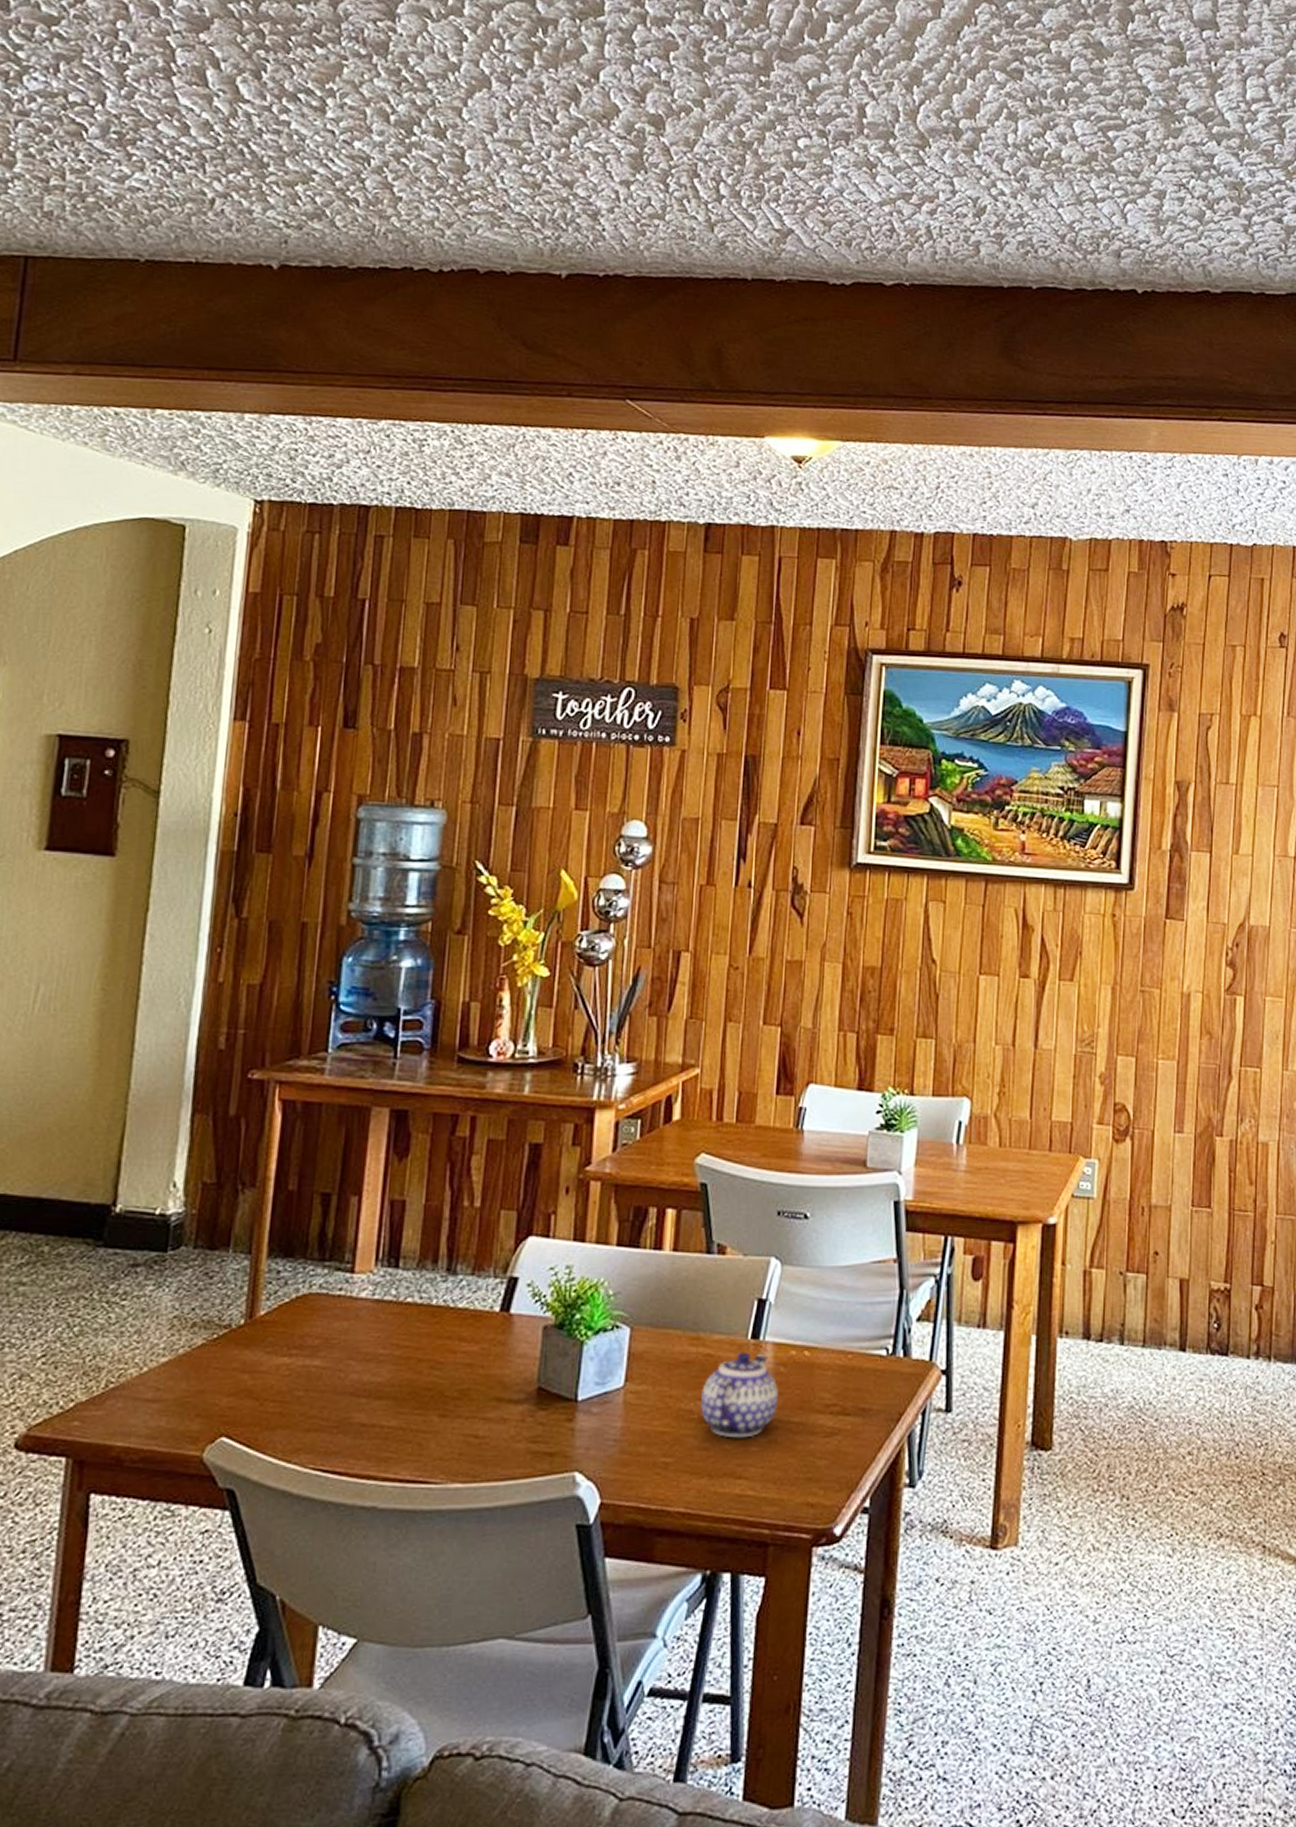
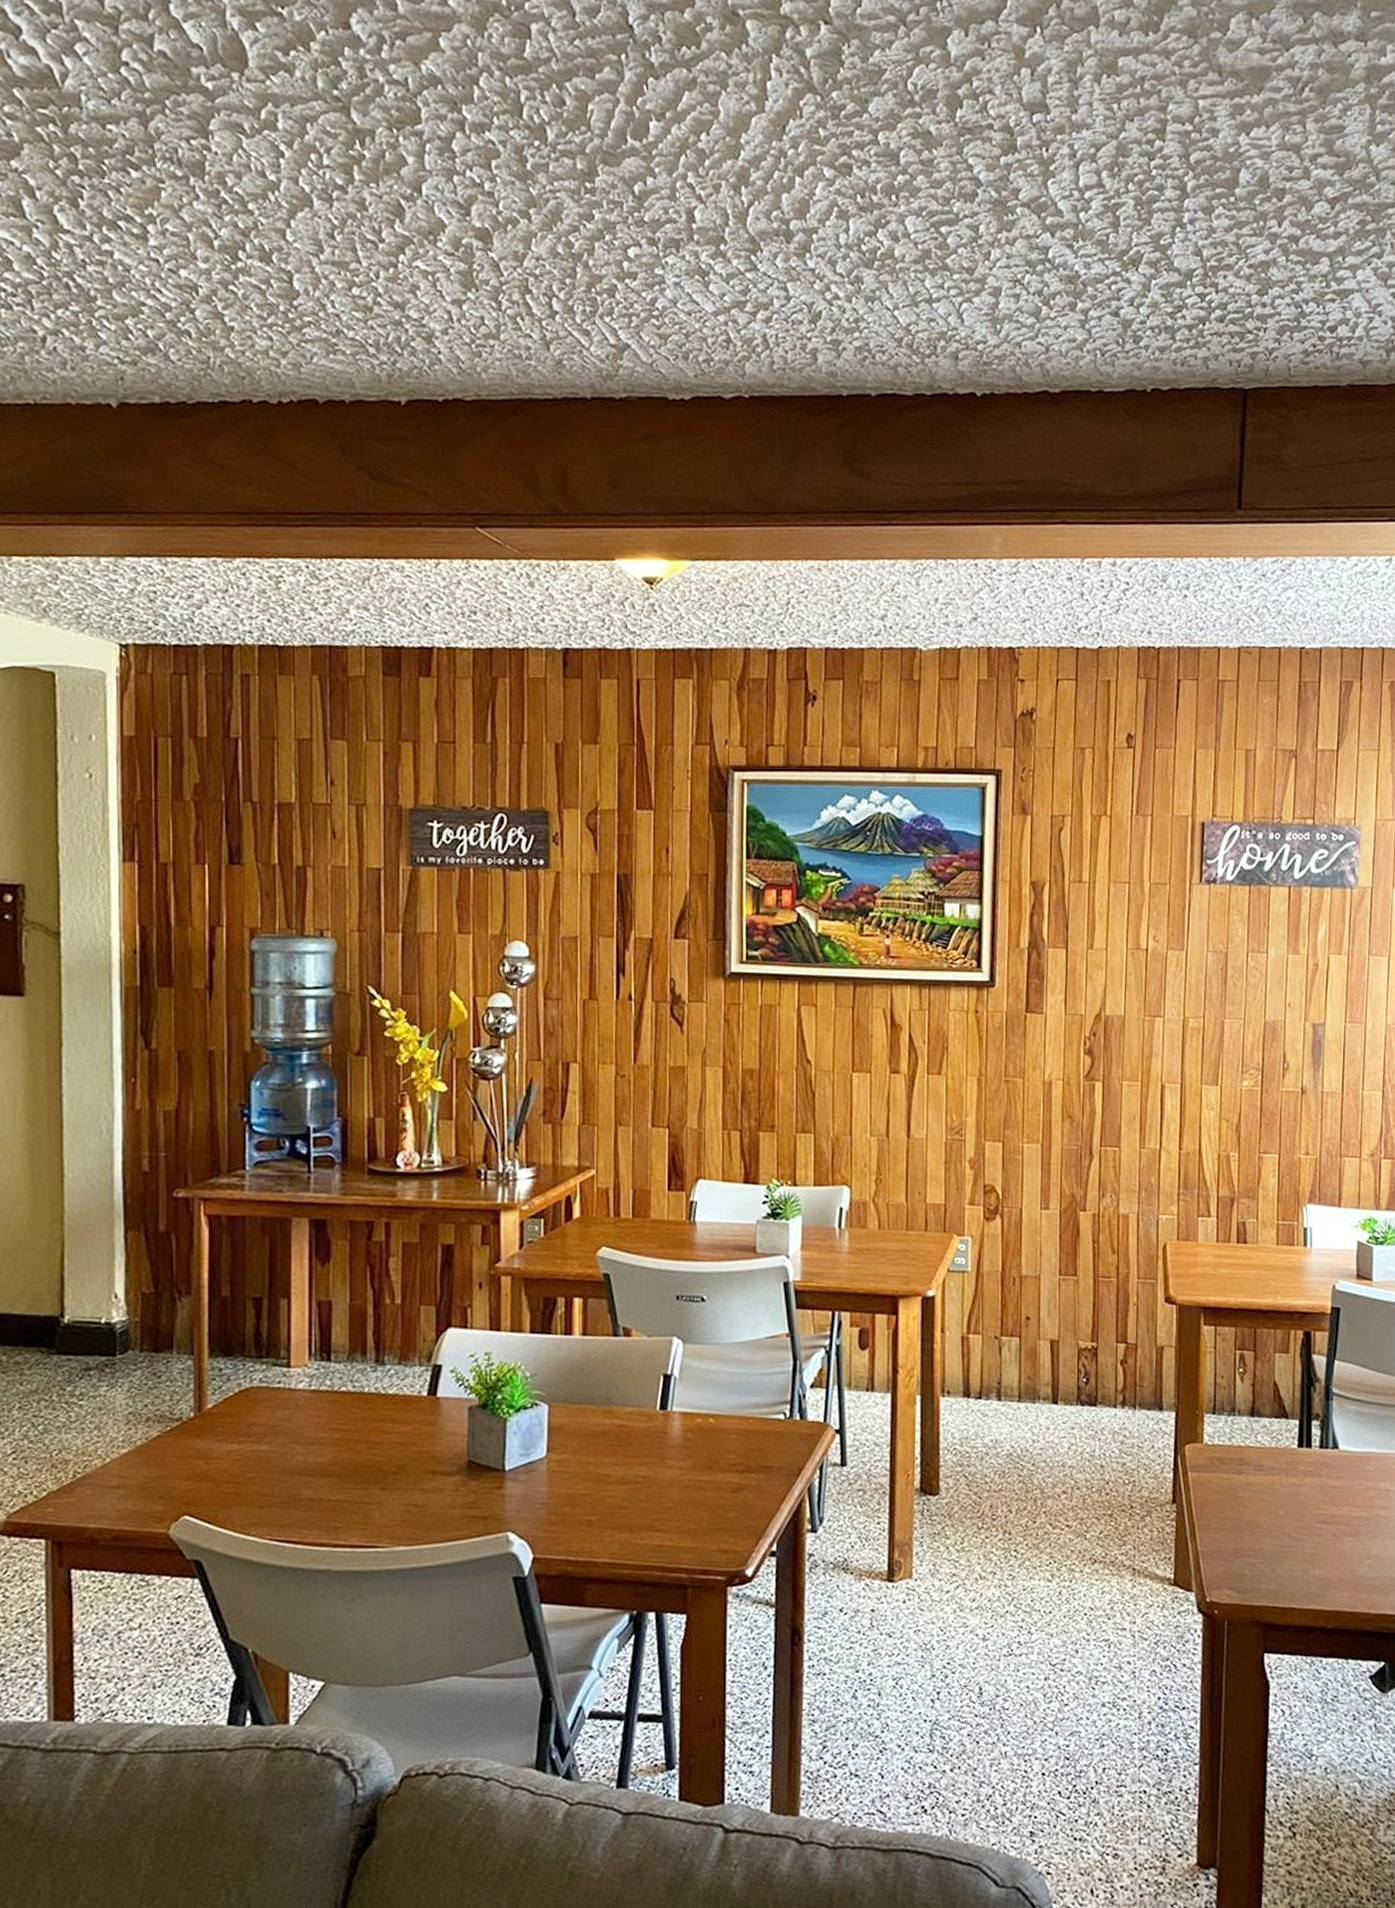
teapot: present [701,1352,778,1438] -> none [618,1421,688,1497]

